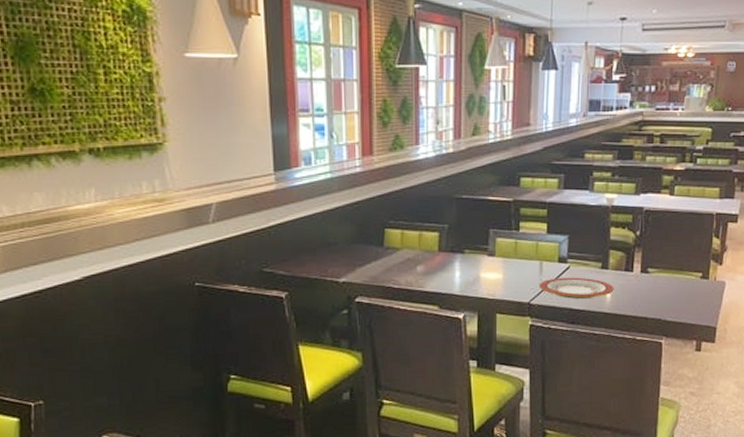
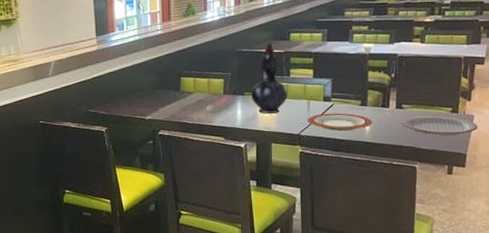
decorative vase: none [473,188,516,277] -> present [251,42,287,114]
plate: none [646,281,730,306] -> present [401,115,478,136]

